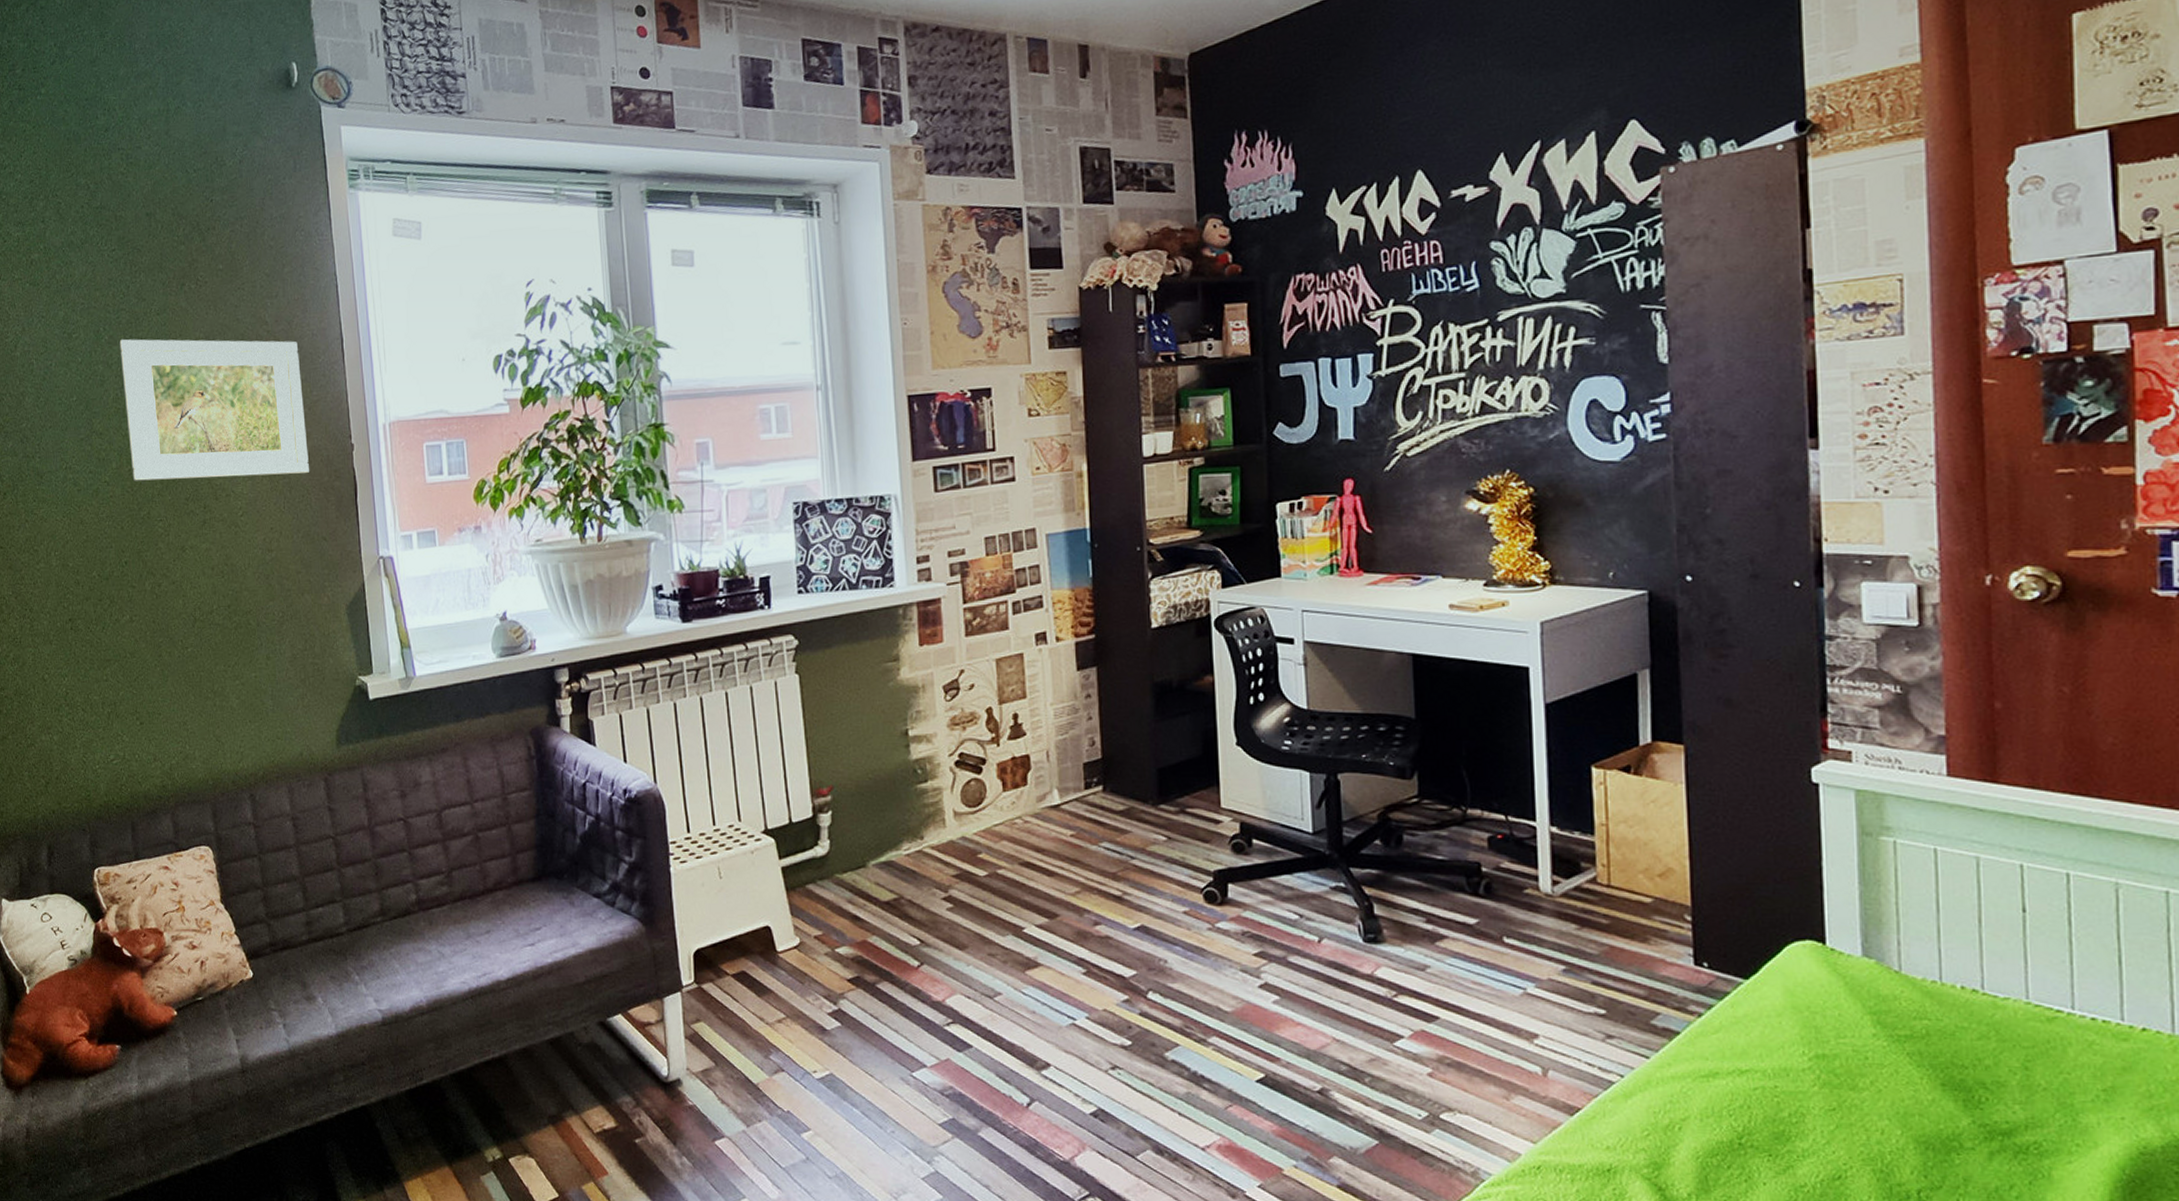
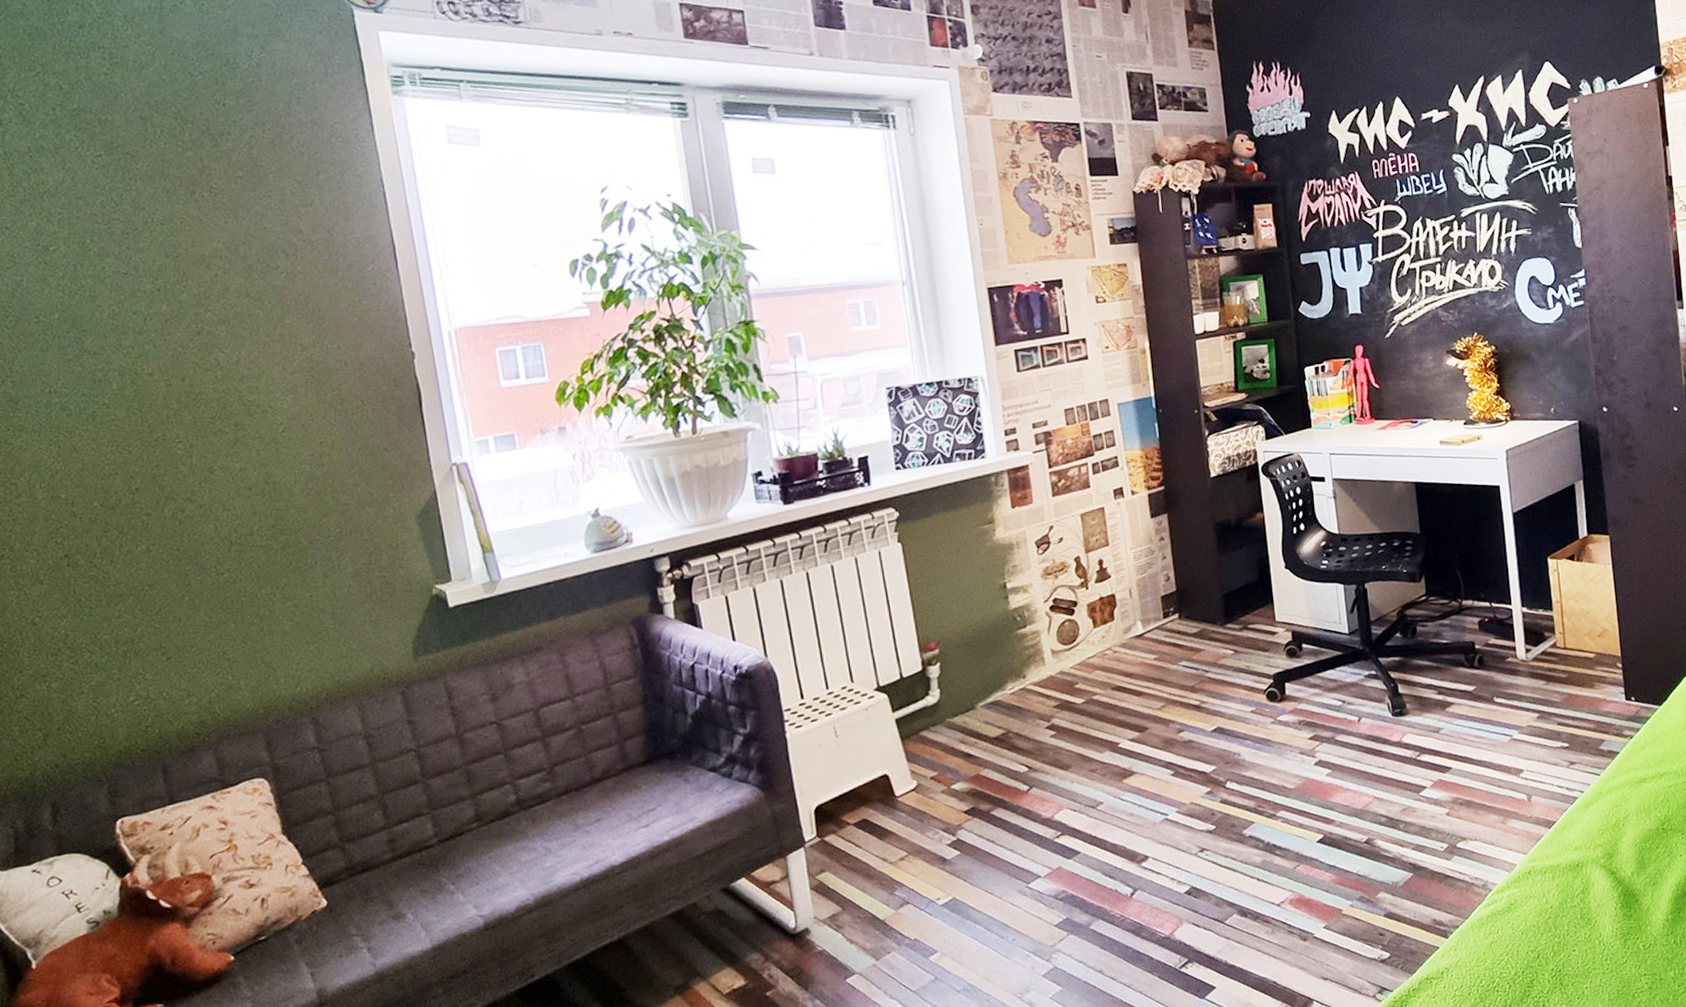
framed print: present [119,339,309,481] -> none [113,249,363,402]

